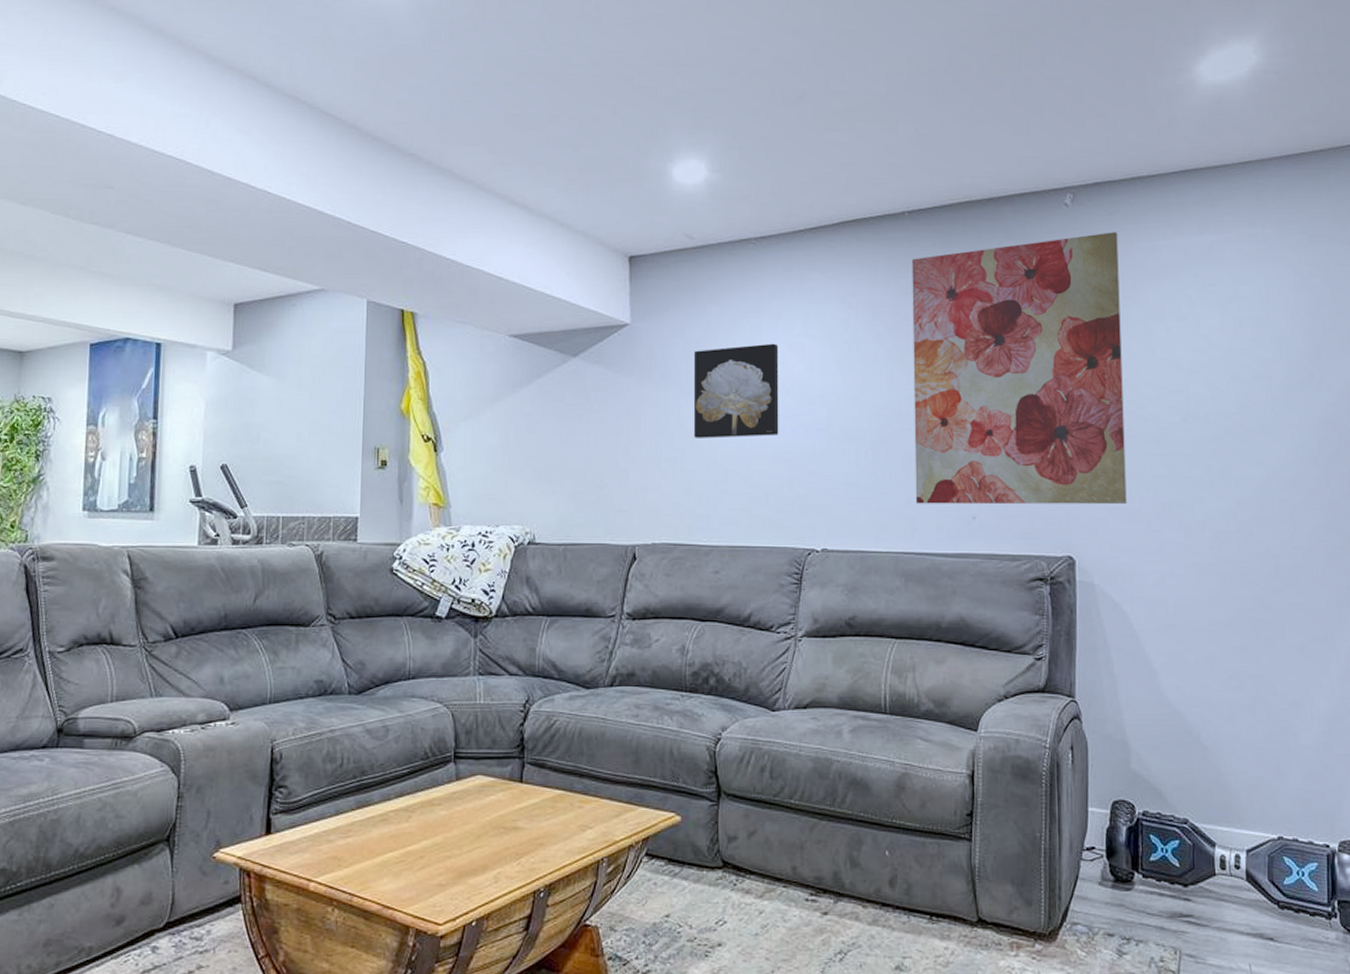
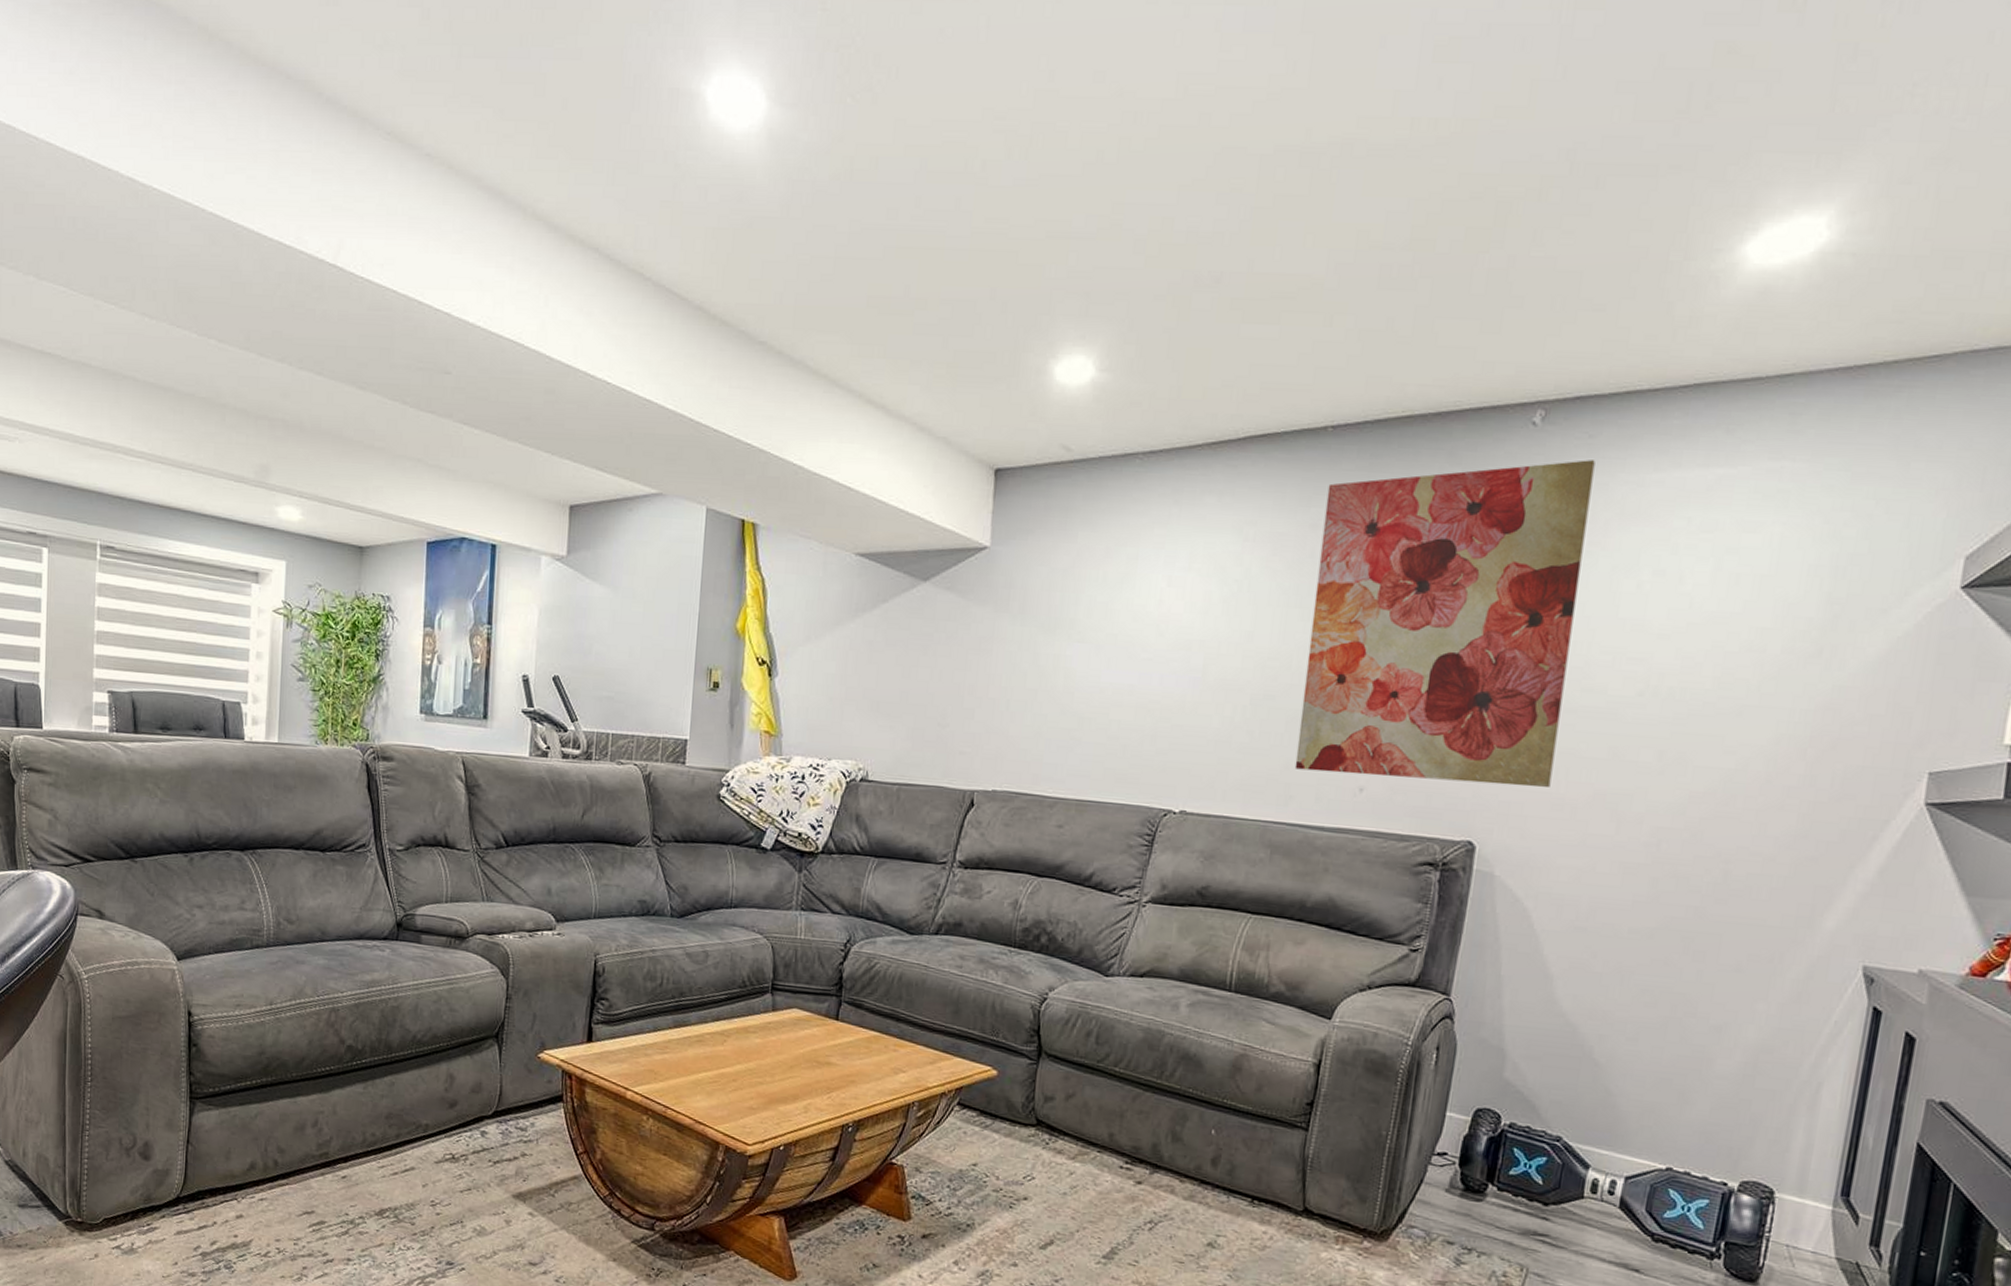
wall art: present [693,343,779,438] -> none [1050,577,1157,683]

